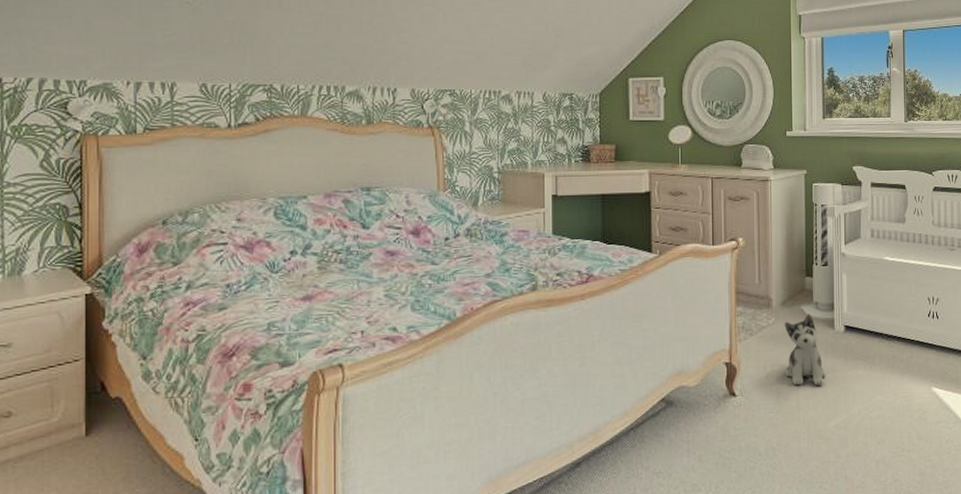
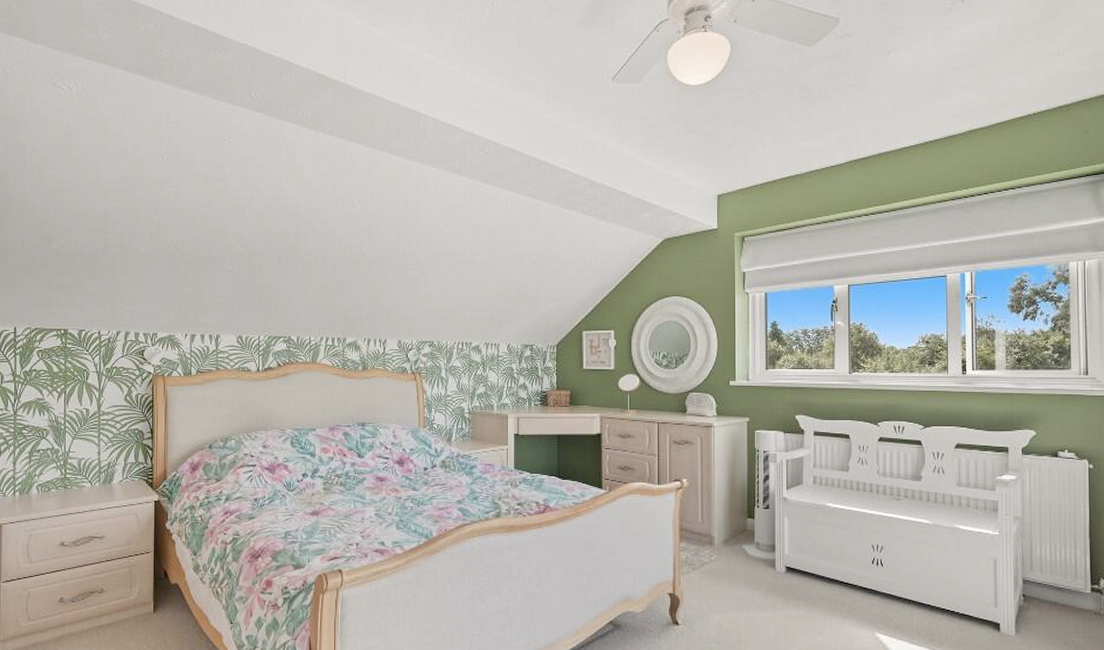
plush toy: present [784,314,826,386] -> none [726,553,767,621]

